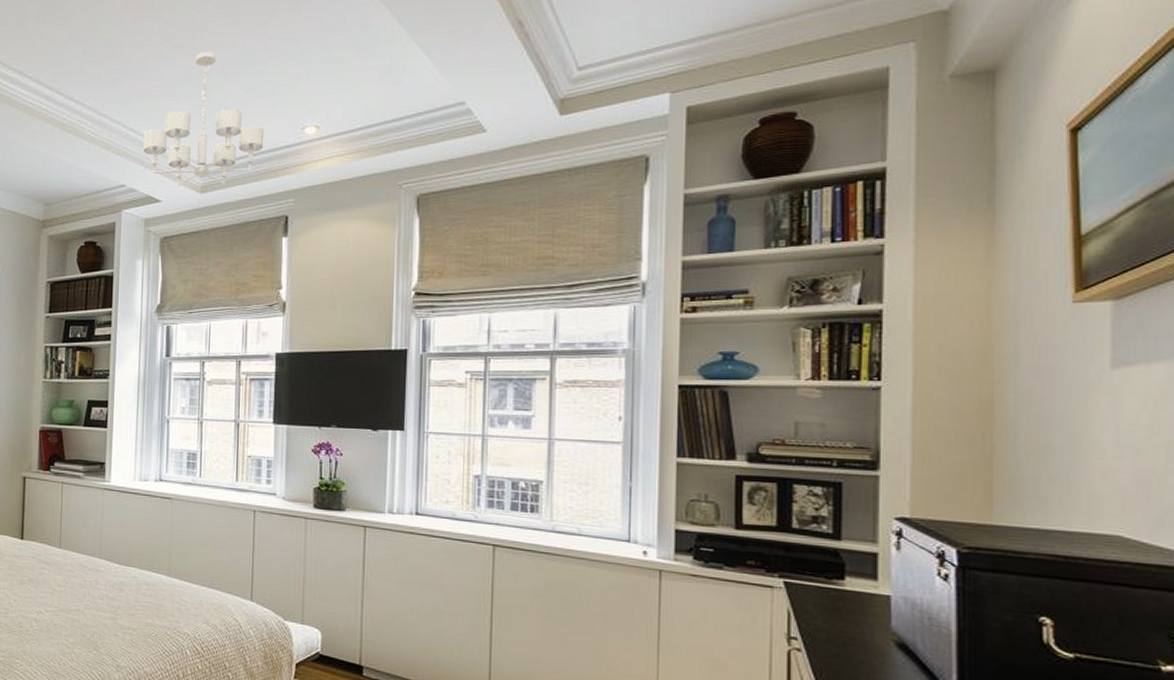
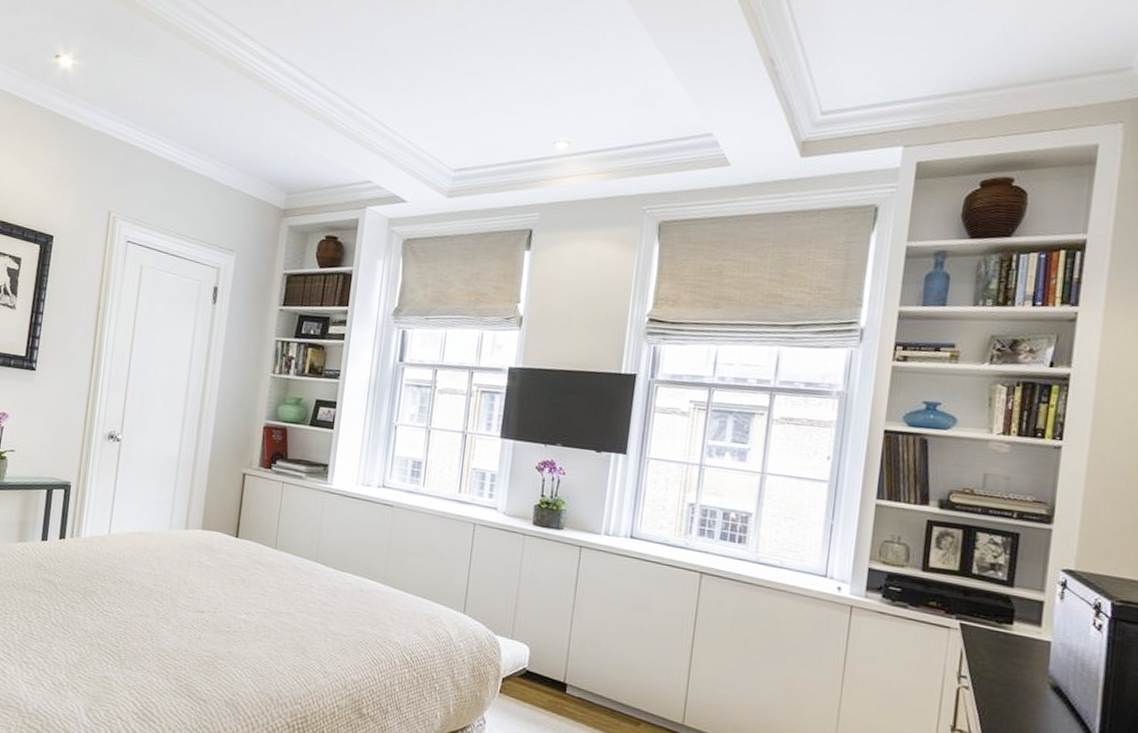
chandelier: present [143,51,265,187] -> none [393,53,517,193]

